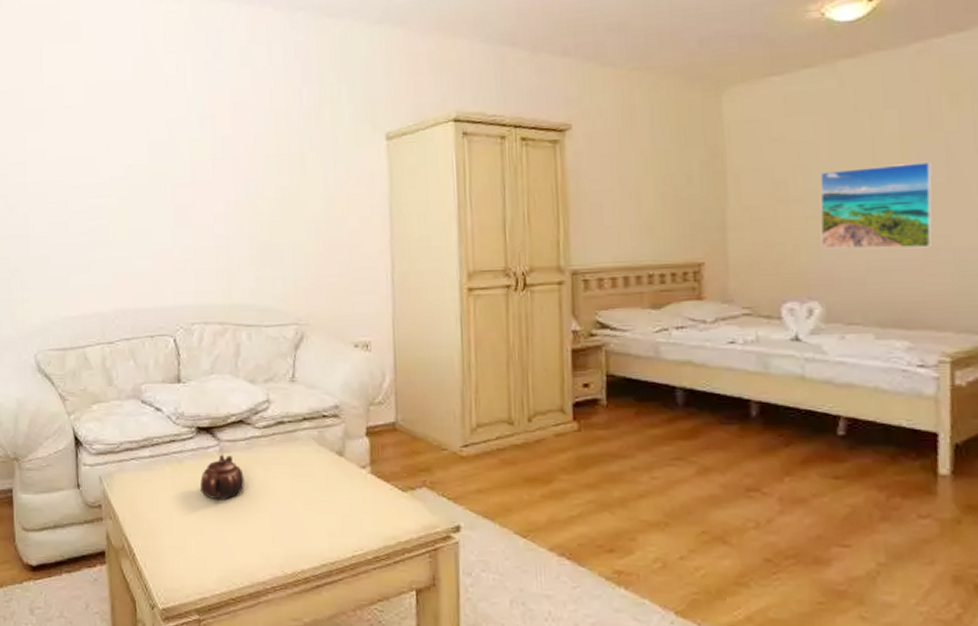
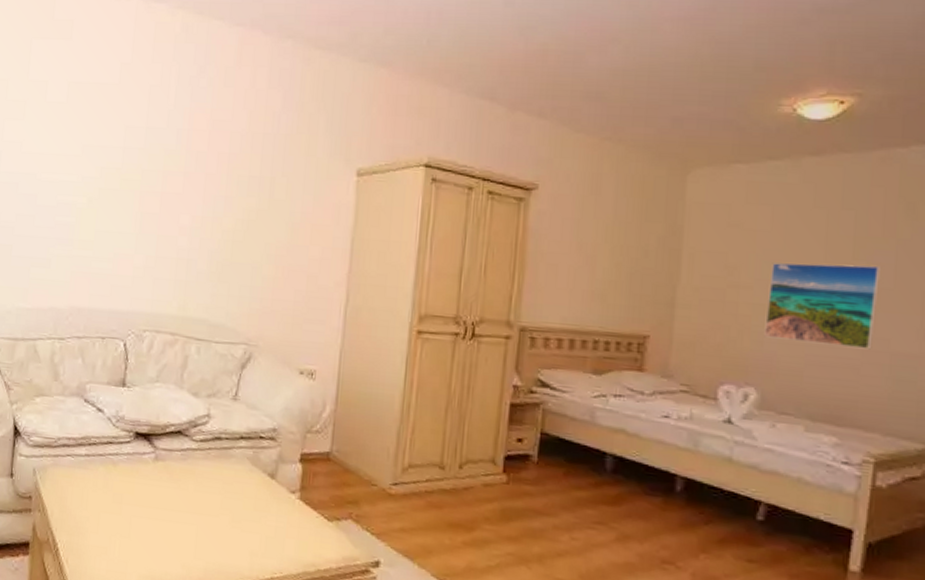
teapot: present [200,454,244,500] -> none [131,462,175,508]

